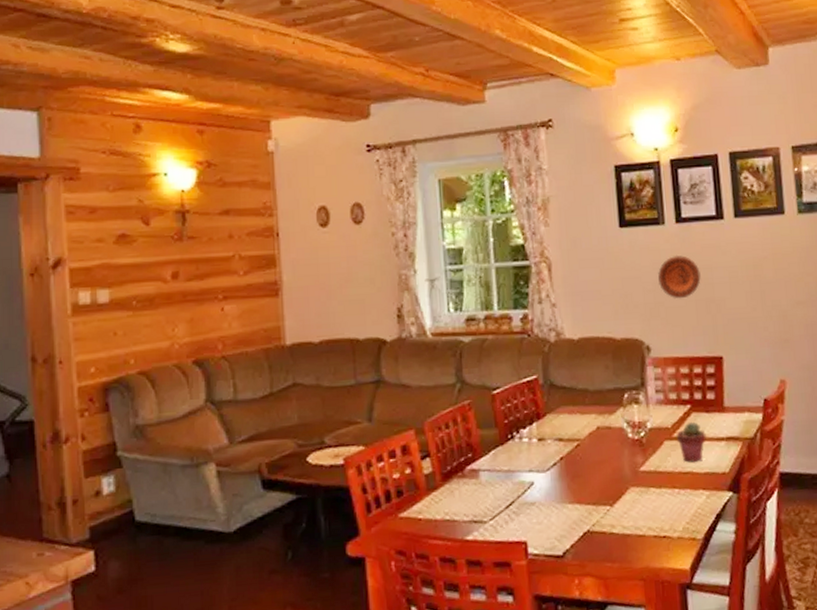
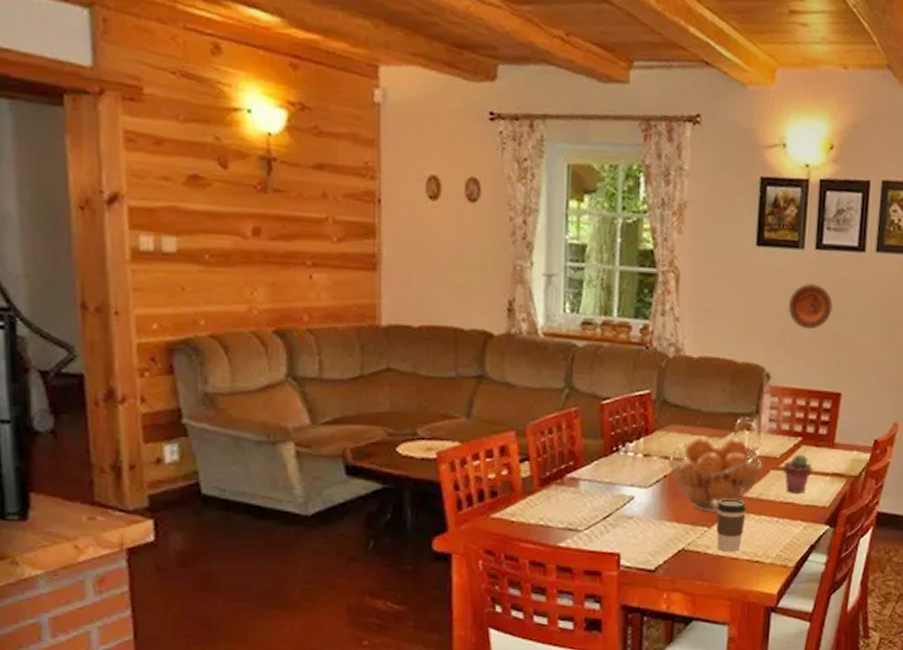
fruit basket: none [563,413,656,491] -> present [669,437,762,513]
coffee cup: none [615,474,646,530] -> present [716,499,746,552]

